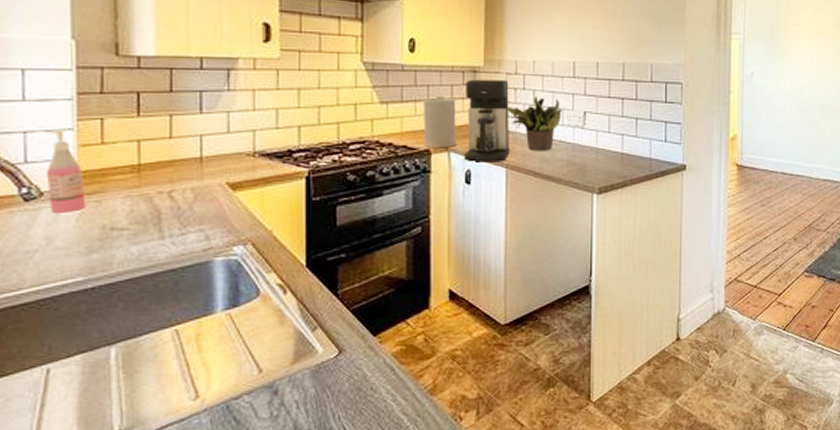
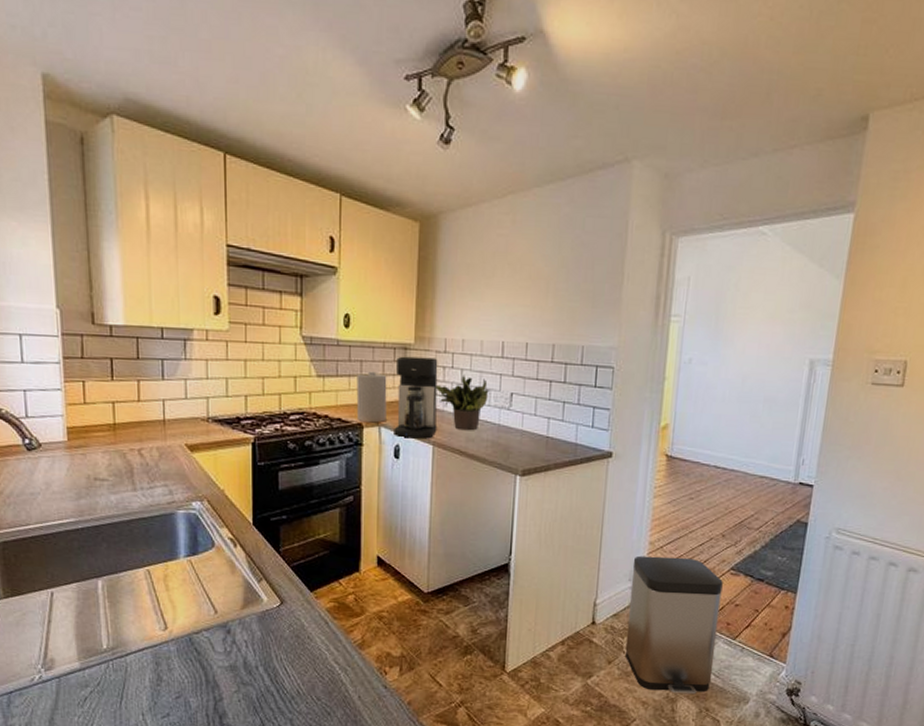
soap dispenser: present [44,130,86,215] -> none [39,390,75,464]
pedal bin: none [711,263,799,404] -> present [625,555,723,695]

